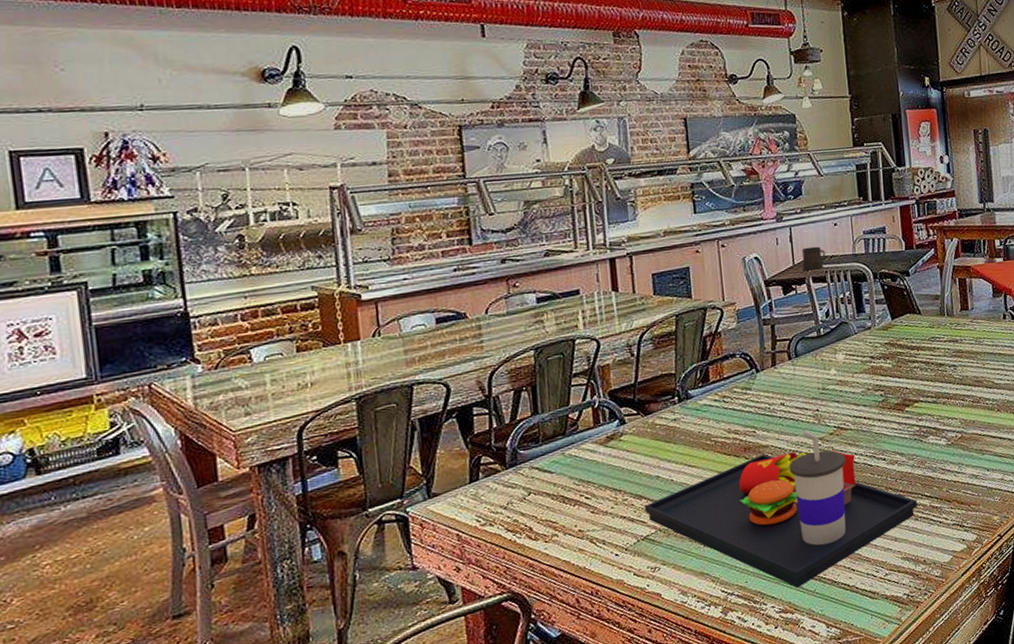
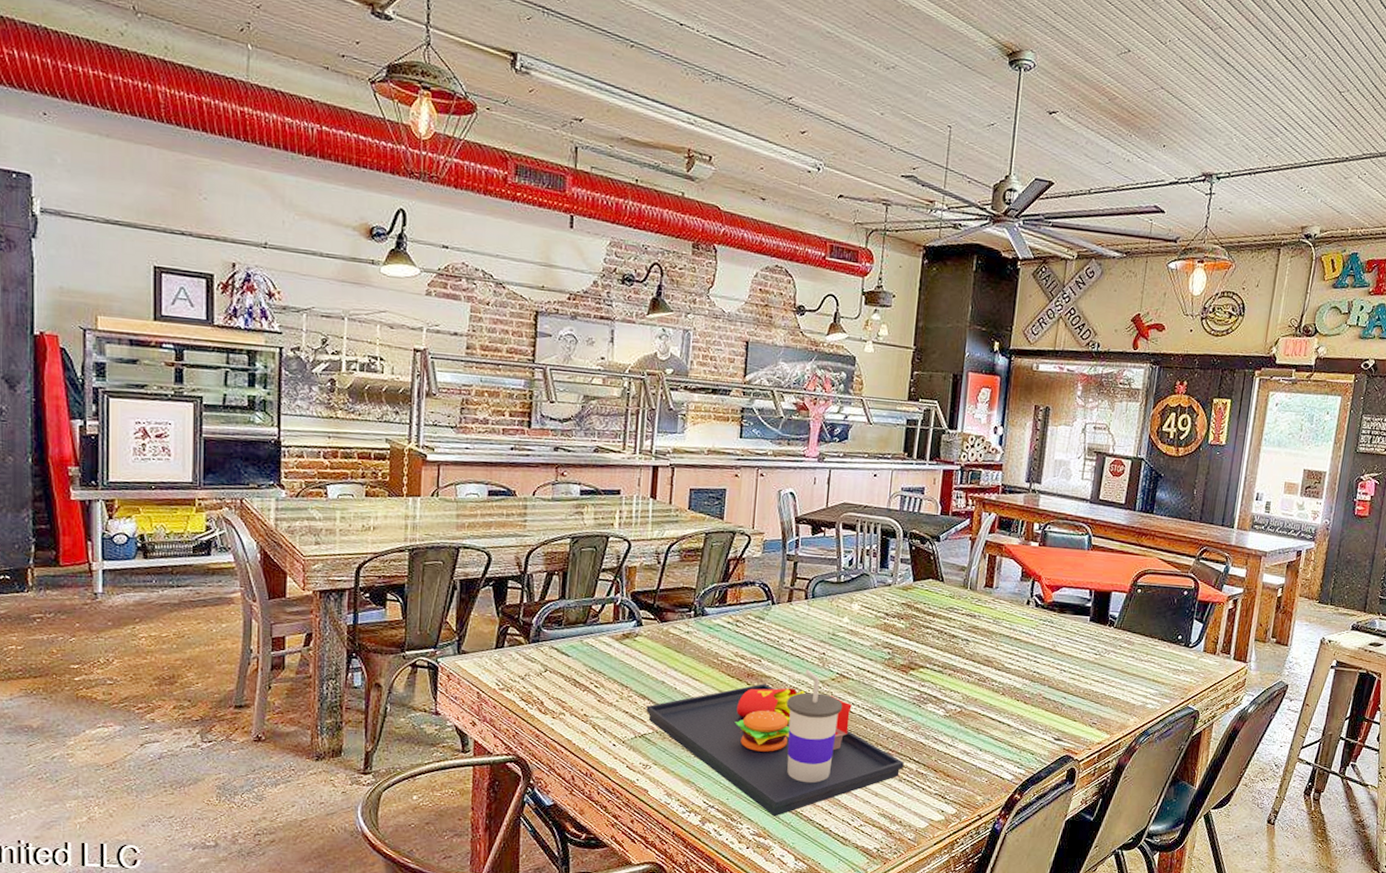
beer mug: present [801,246,826,271] -> none [834,492,860,517]

